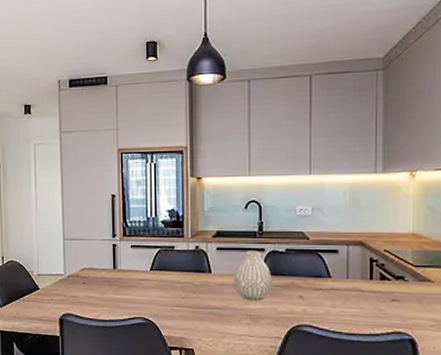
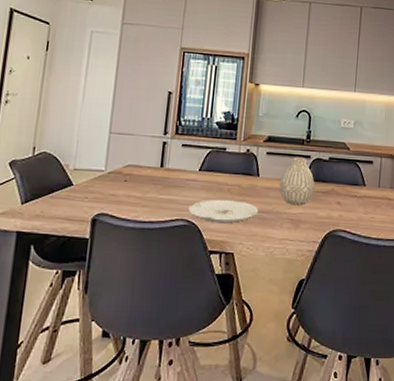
plate: none [144,297,215,321] -> present [188,199,259,224]

